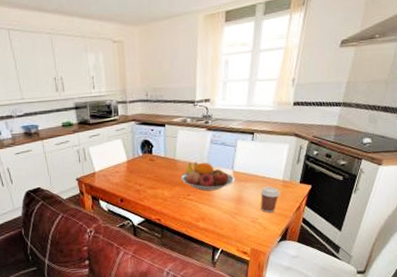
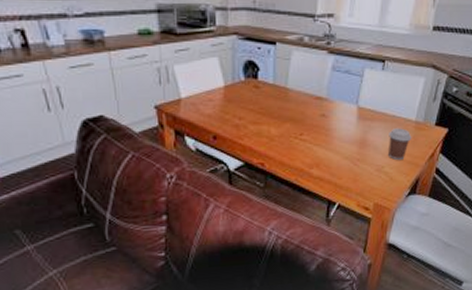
fruit bowl: present [180,161,235,191] -> none [292,92,359,131]

